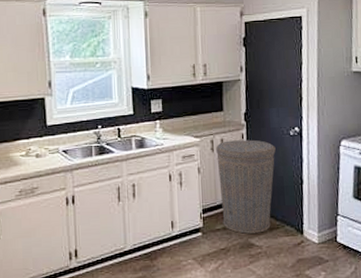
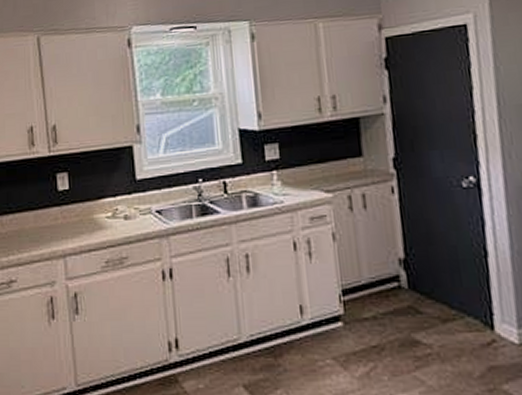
trash can: present [216,139,276,234] -> none [356,194,443,326]

